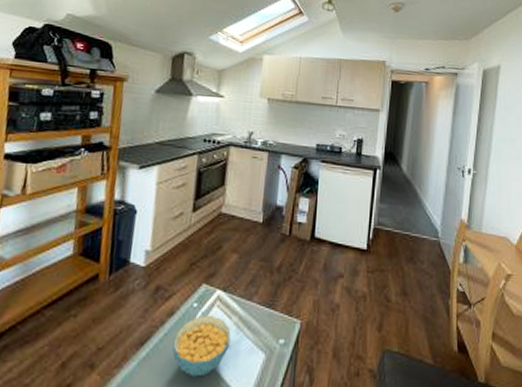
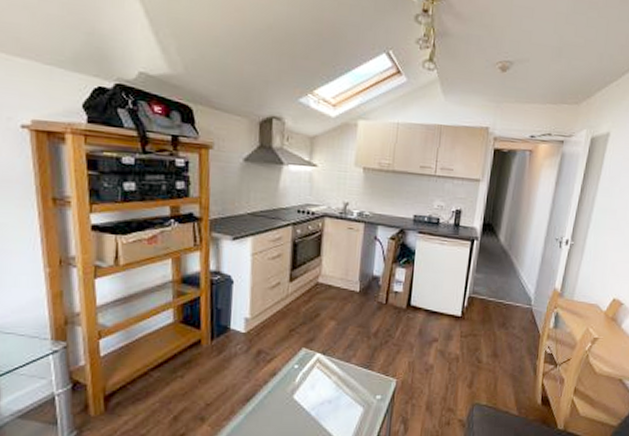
cereal bowl: present [172,315,231,377] -> none [276,375,331,427]

